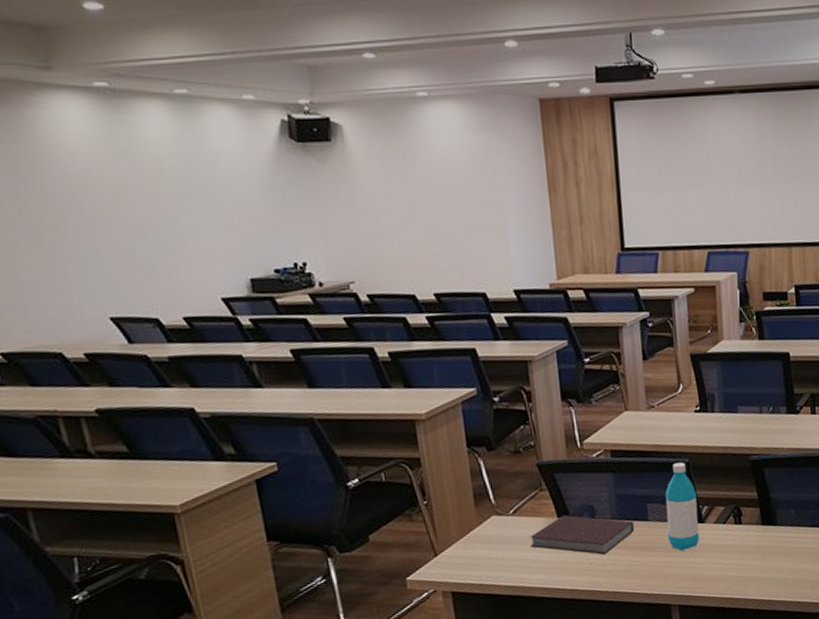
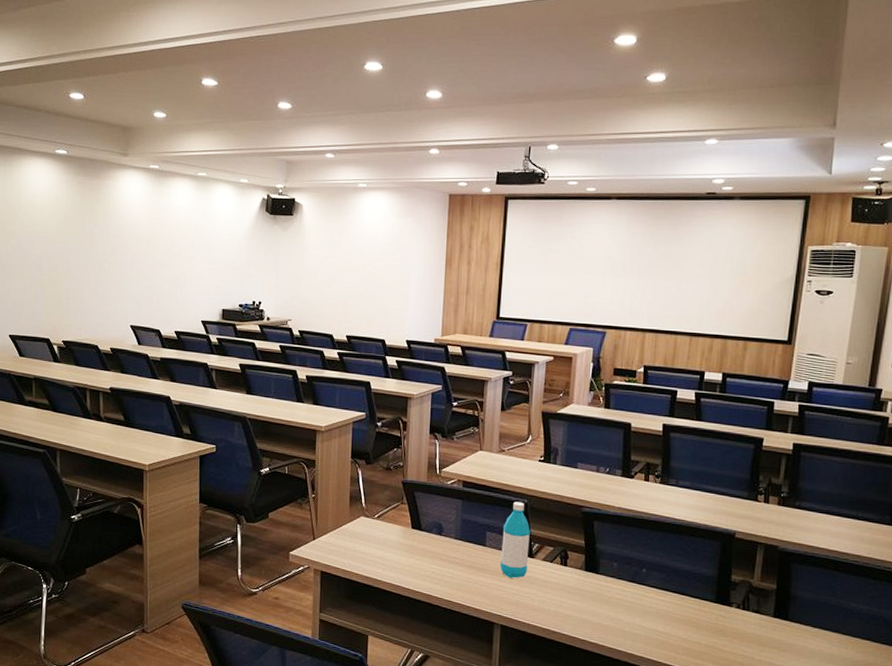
notebook: present [530,515,635,555] -> none [387,527,473,567]

